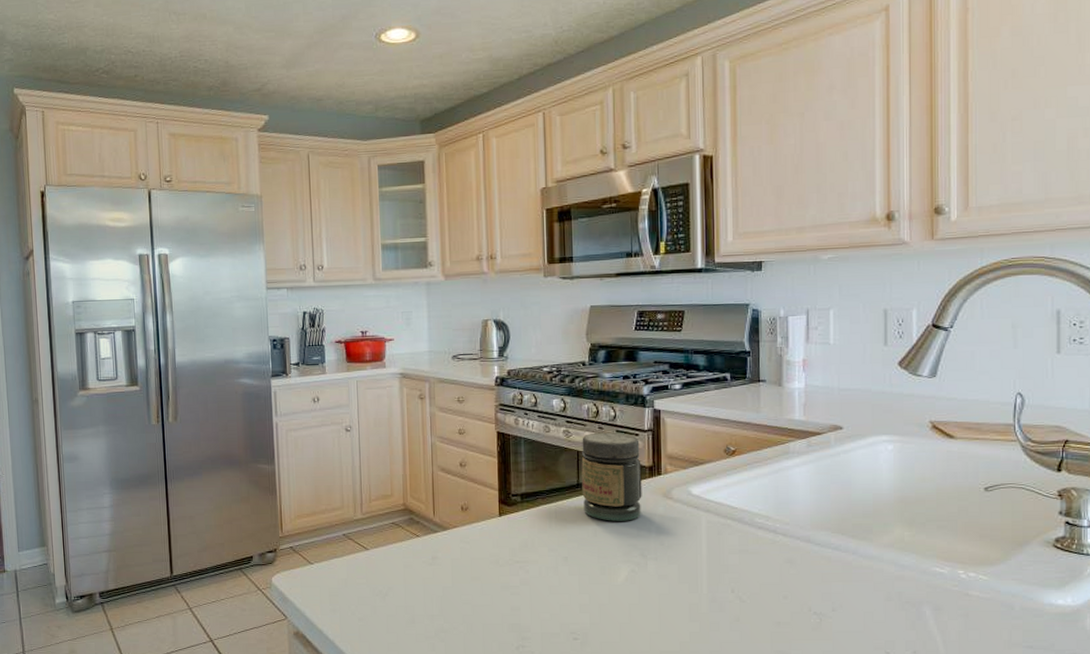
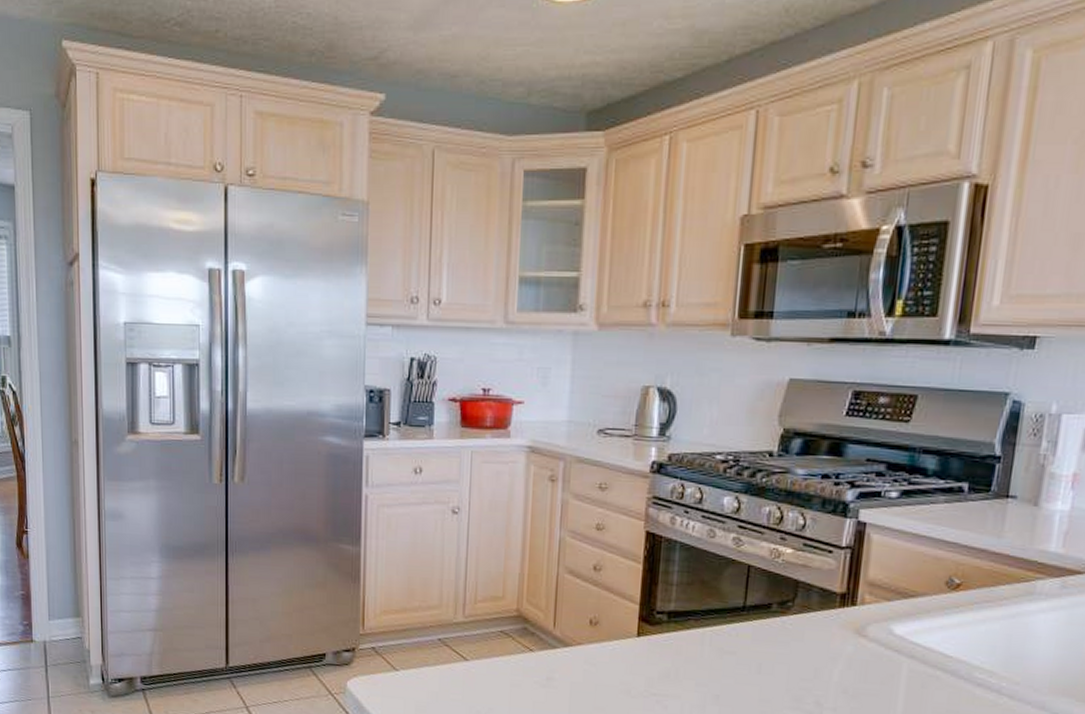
jar: present [581,432,642,521] -> none [747,544,833,659]

